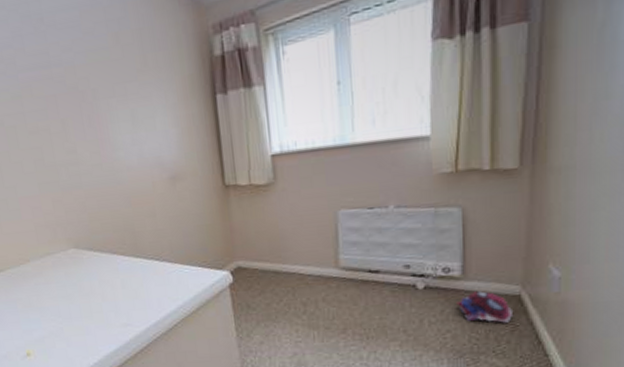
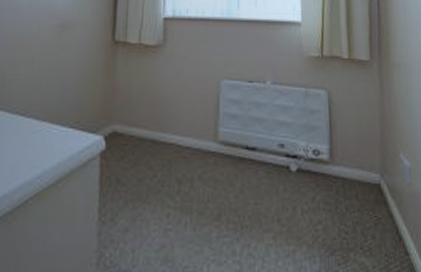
plush toy: present [456,291,512,323] -> none [326,178,375,214]

